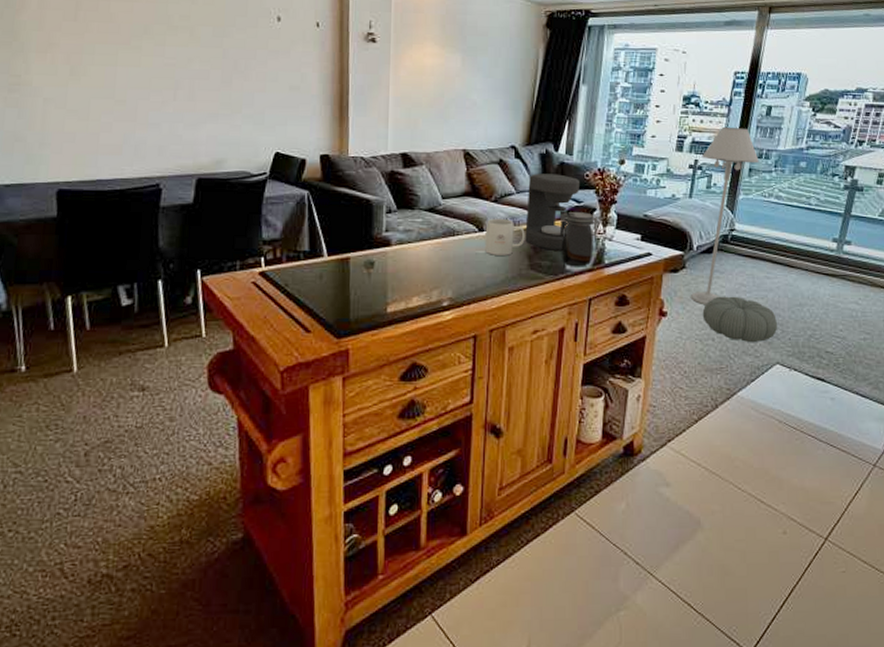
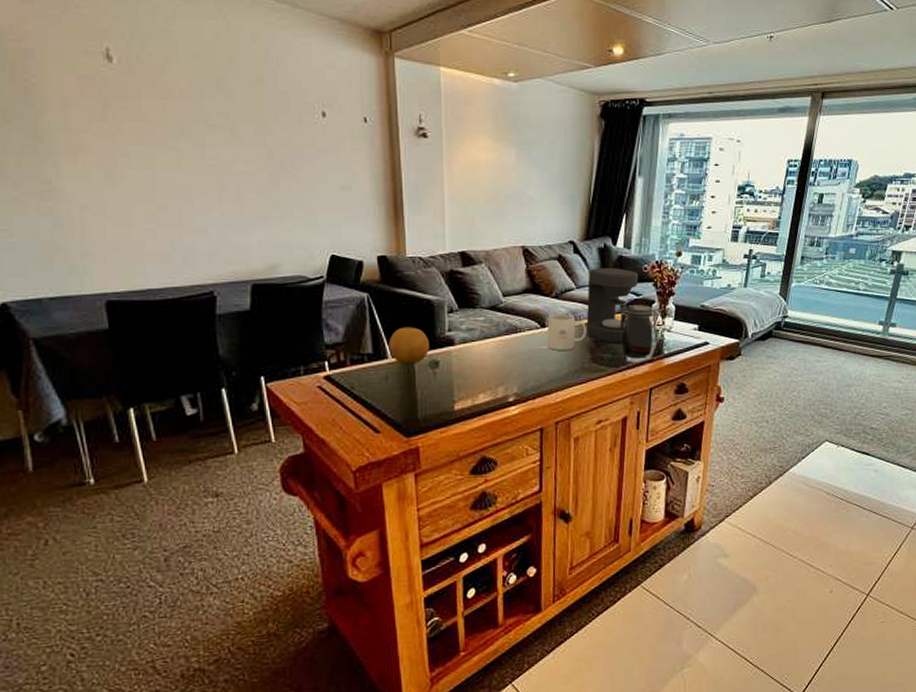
fruit: none [325,225,366,264] -> present [388,327,429,365]
floor lamp: present [691,126,759,305] -> none [746,215,811,390]
pouf: present [702,296,777,343] -> none [757,380,826,423]

